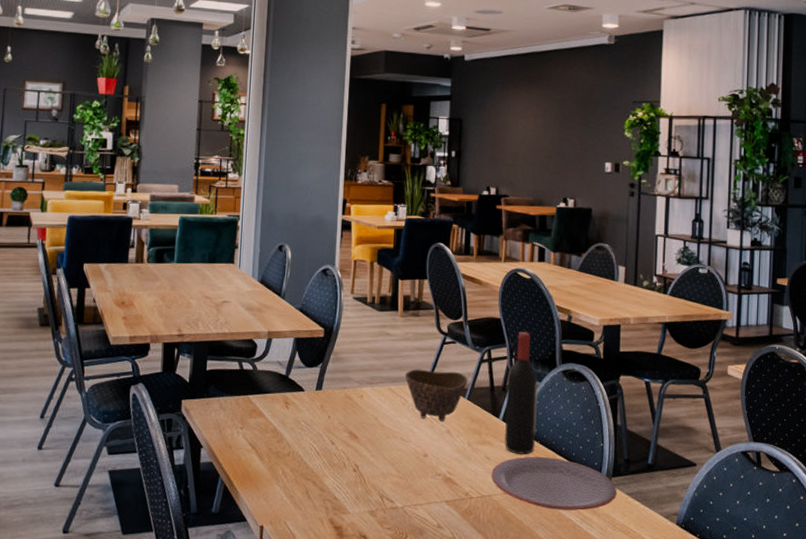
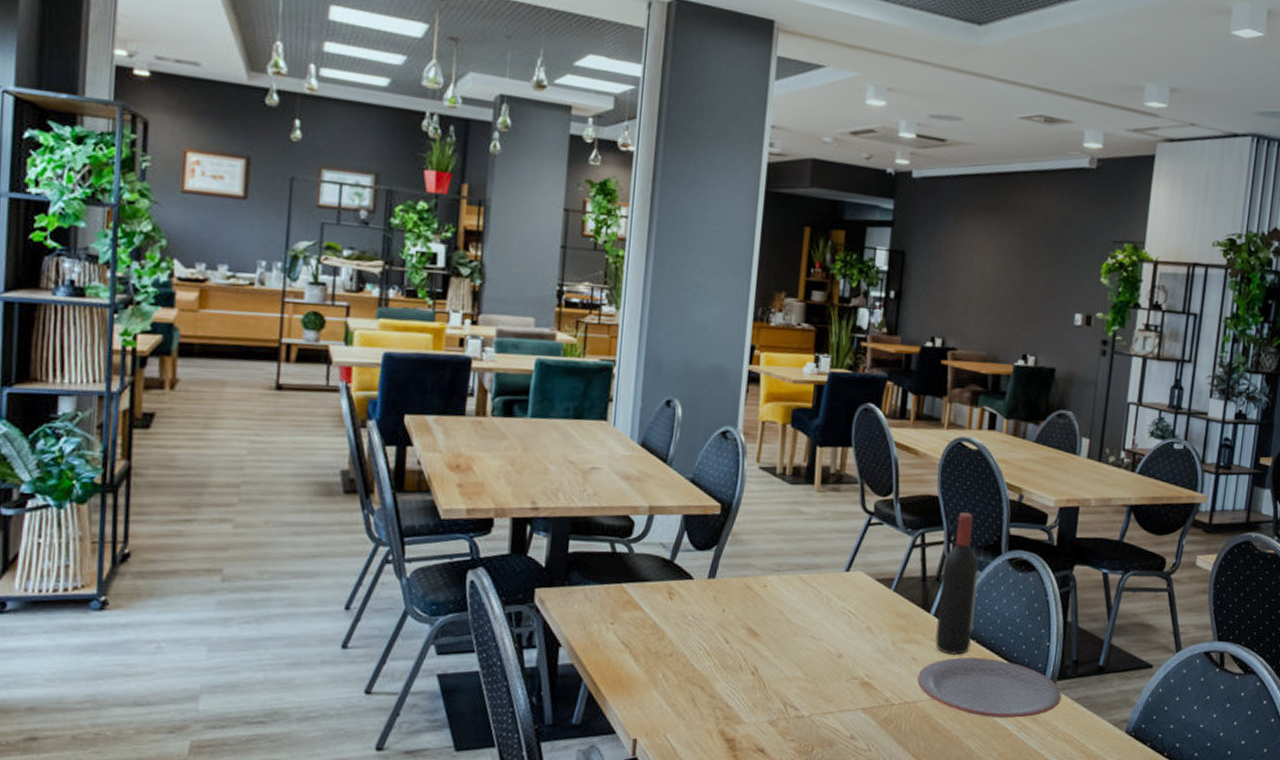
bowl: present [404,369,468,422] -> none [819,554,896,617]

